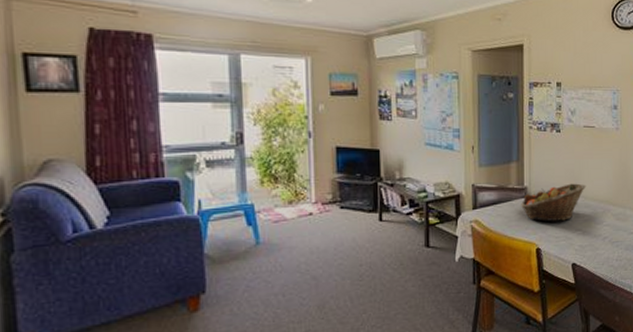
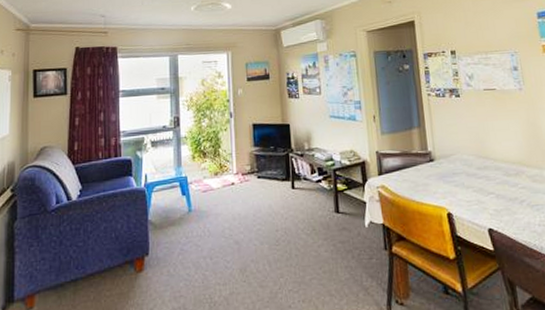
fruit basket: present [521,183,587,222] -> none [426,145,494,186]

